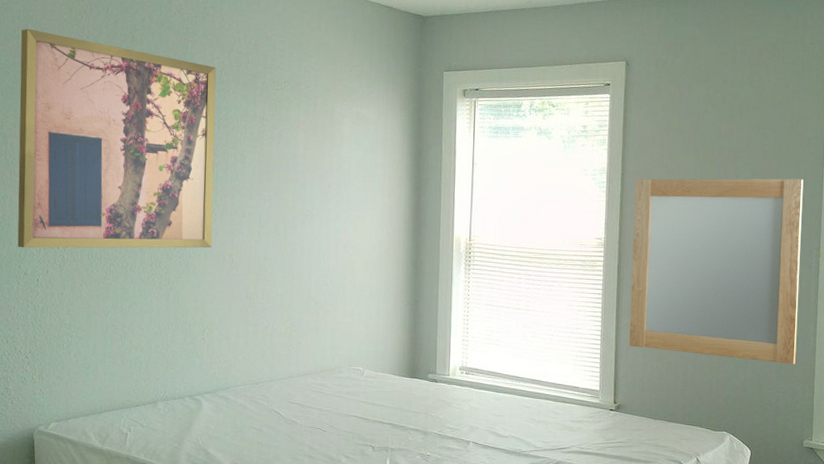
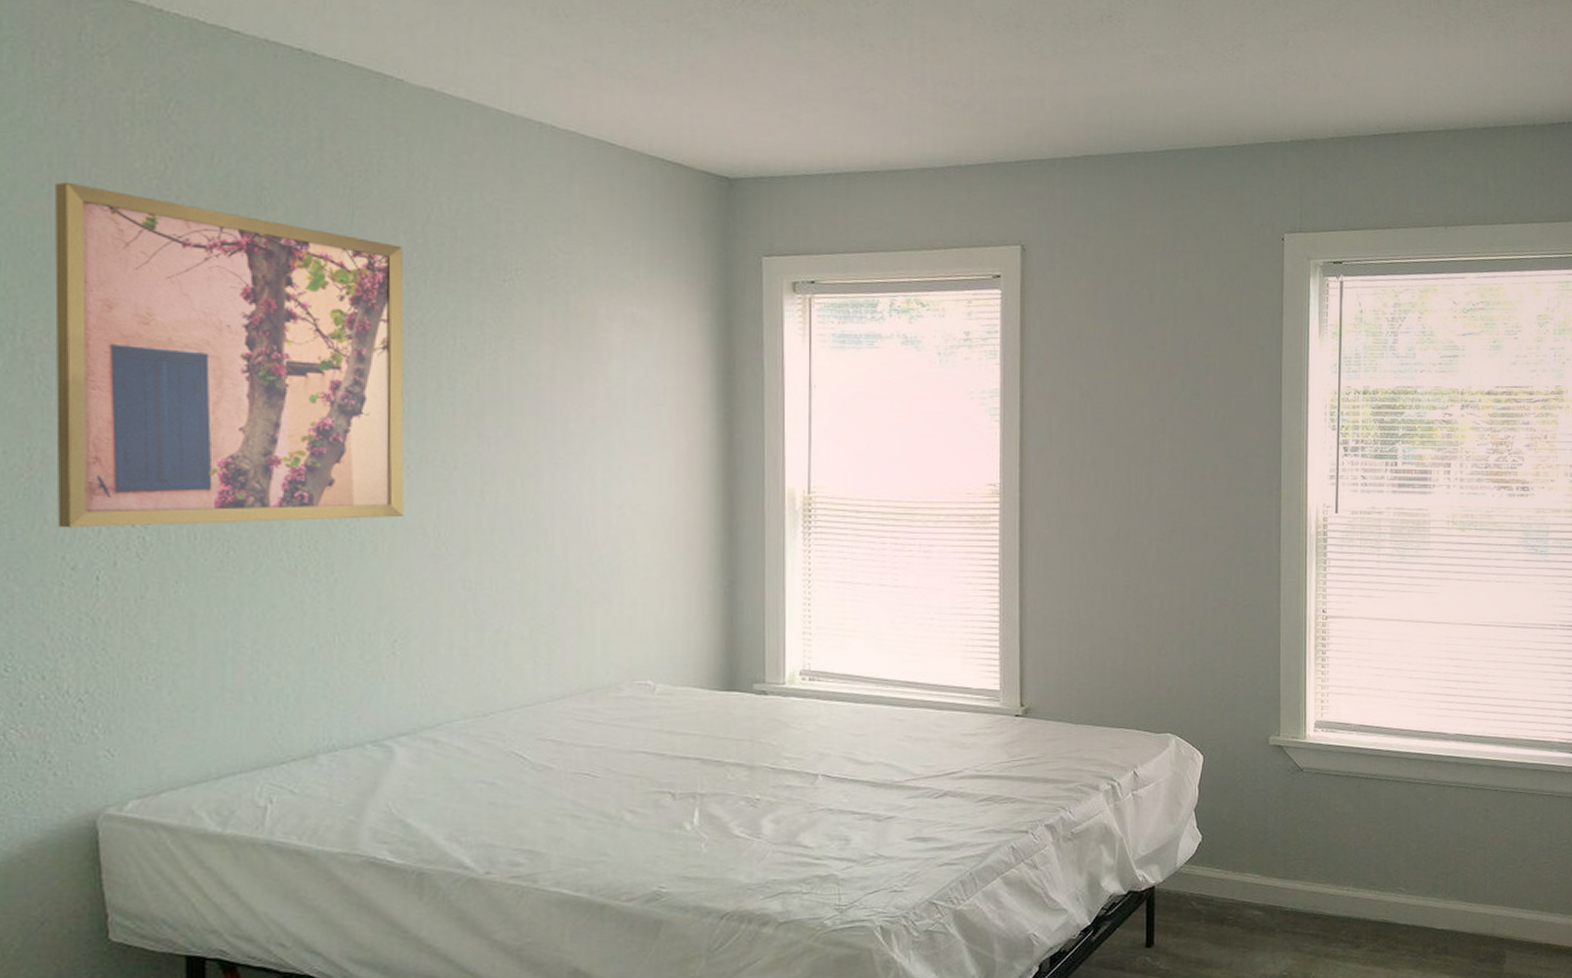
home mirror: present [629,178,804,364] -> none [1037,399,1257,640]

